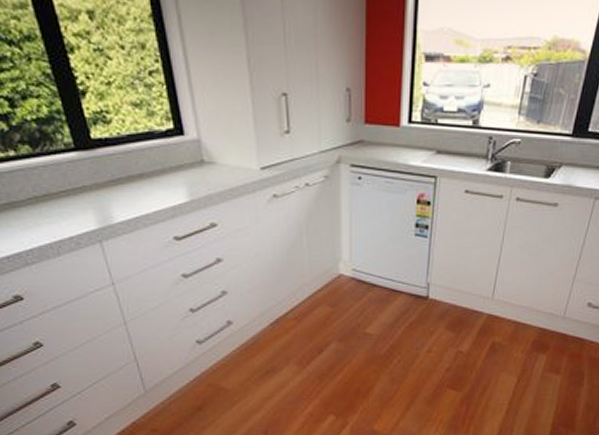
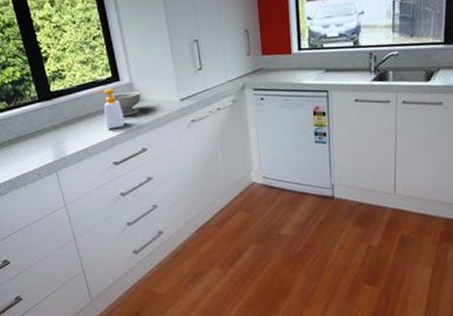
soap bottle: none [148,143,190,196] -> present [92,88,125,129]
bowl: none [164,150,211,182] -> present [105,91,141,117]

